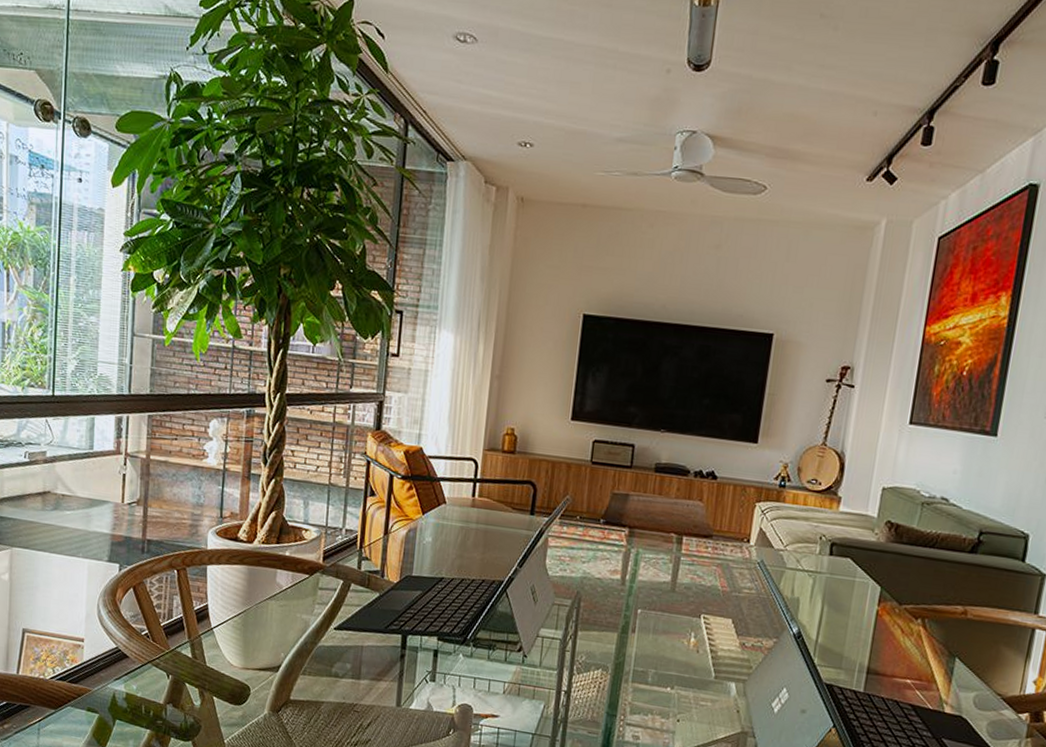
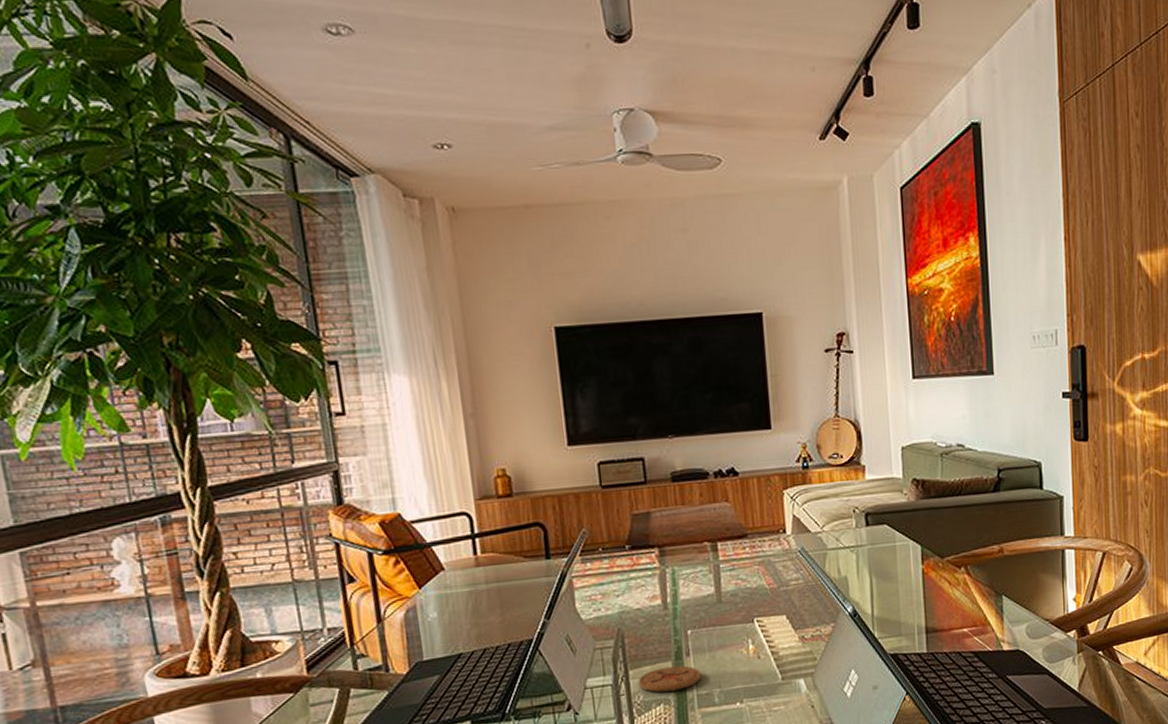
coaster: none [583,636,642,661] -> present [638,665,702,693]

